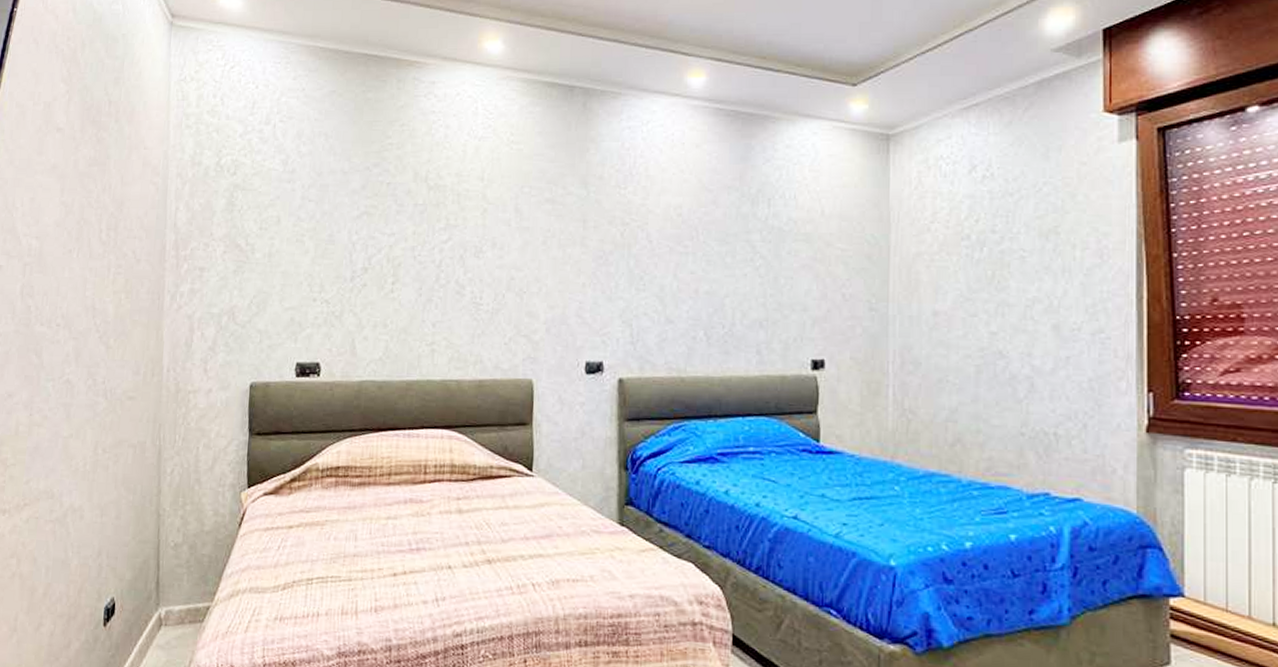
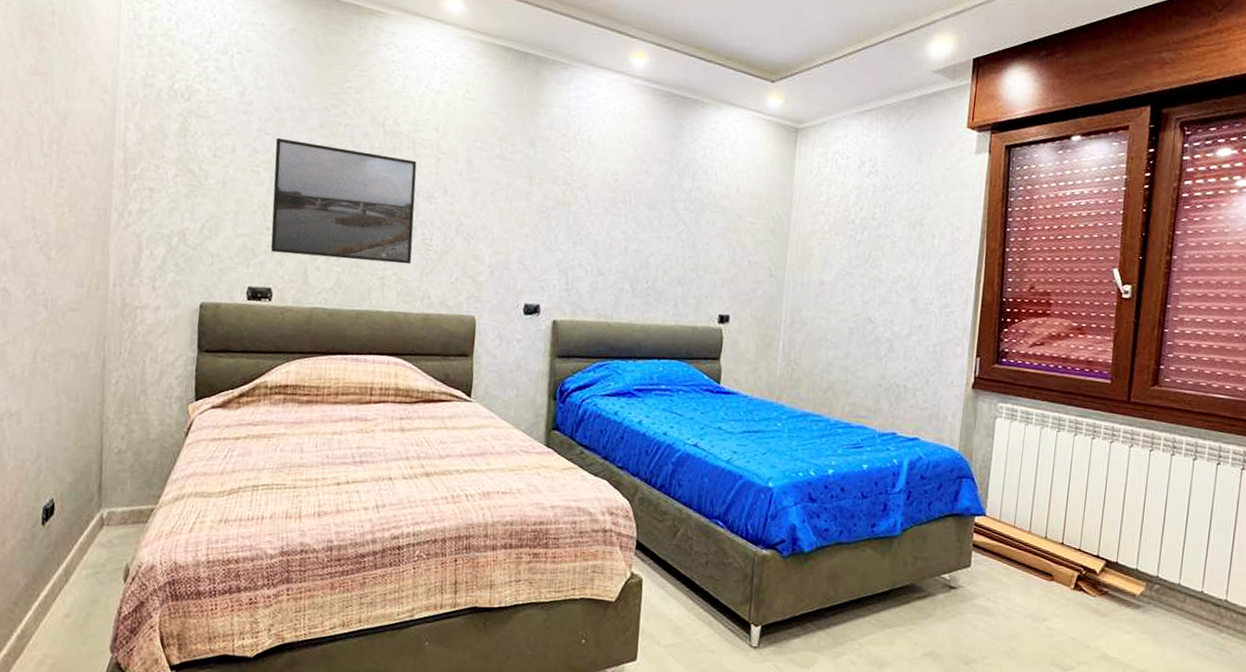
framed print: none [317,203,463,327] -> present [270,137,417,264]

